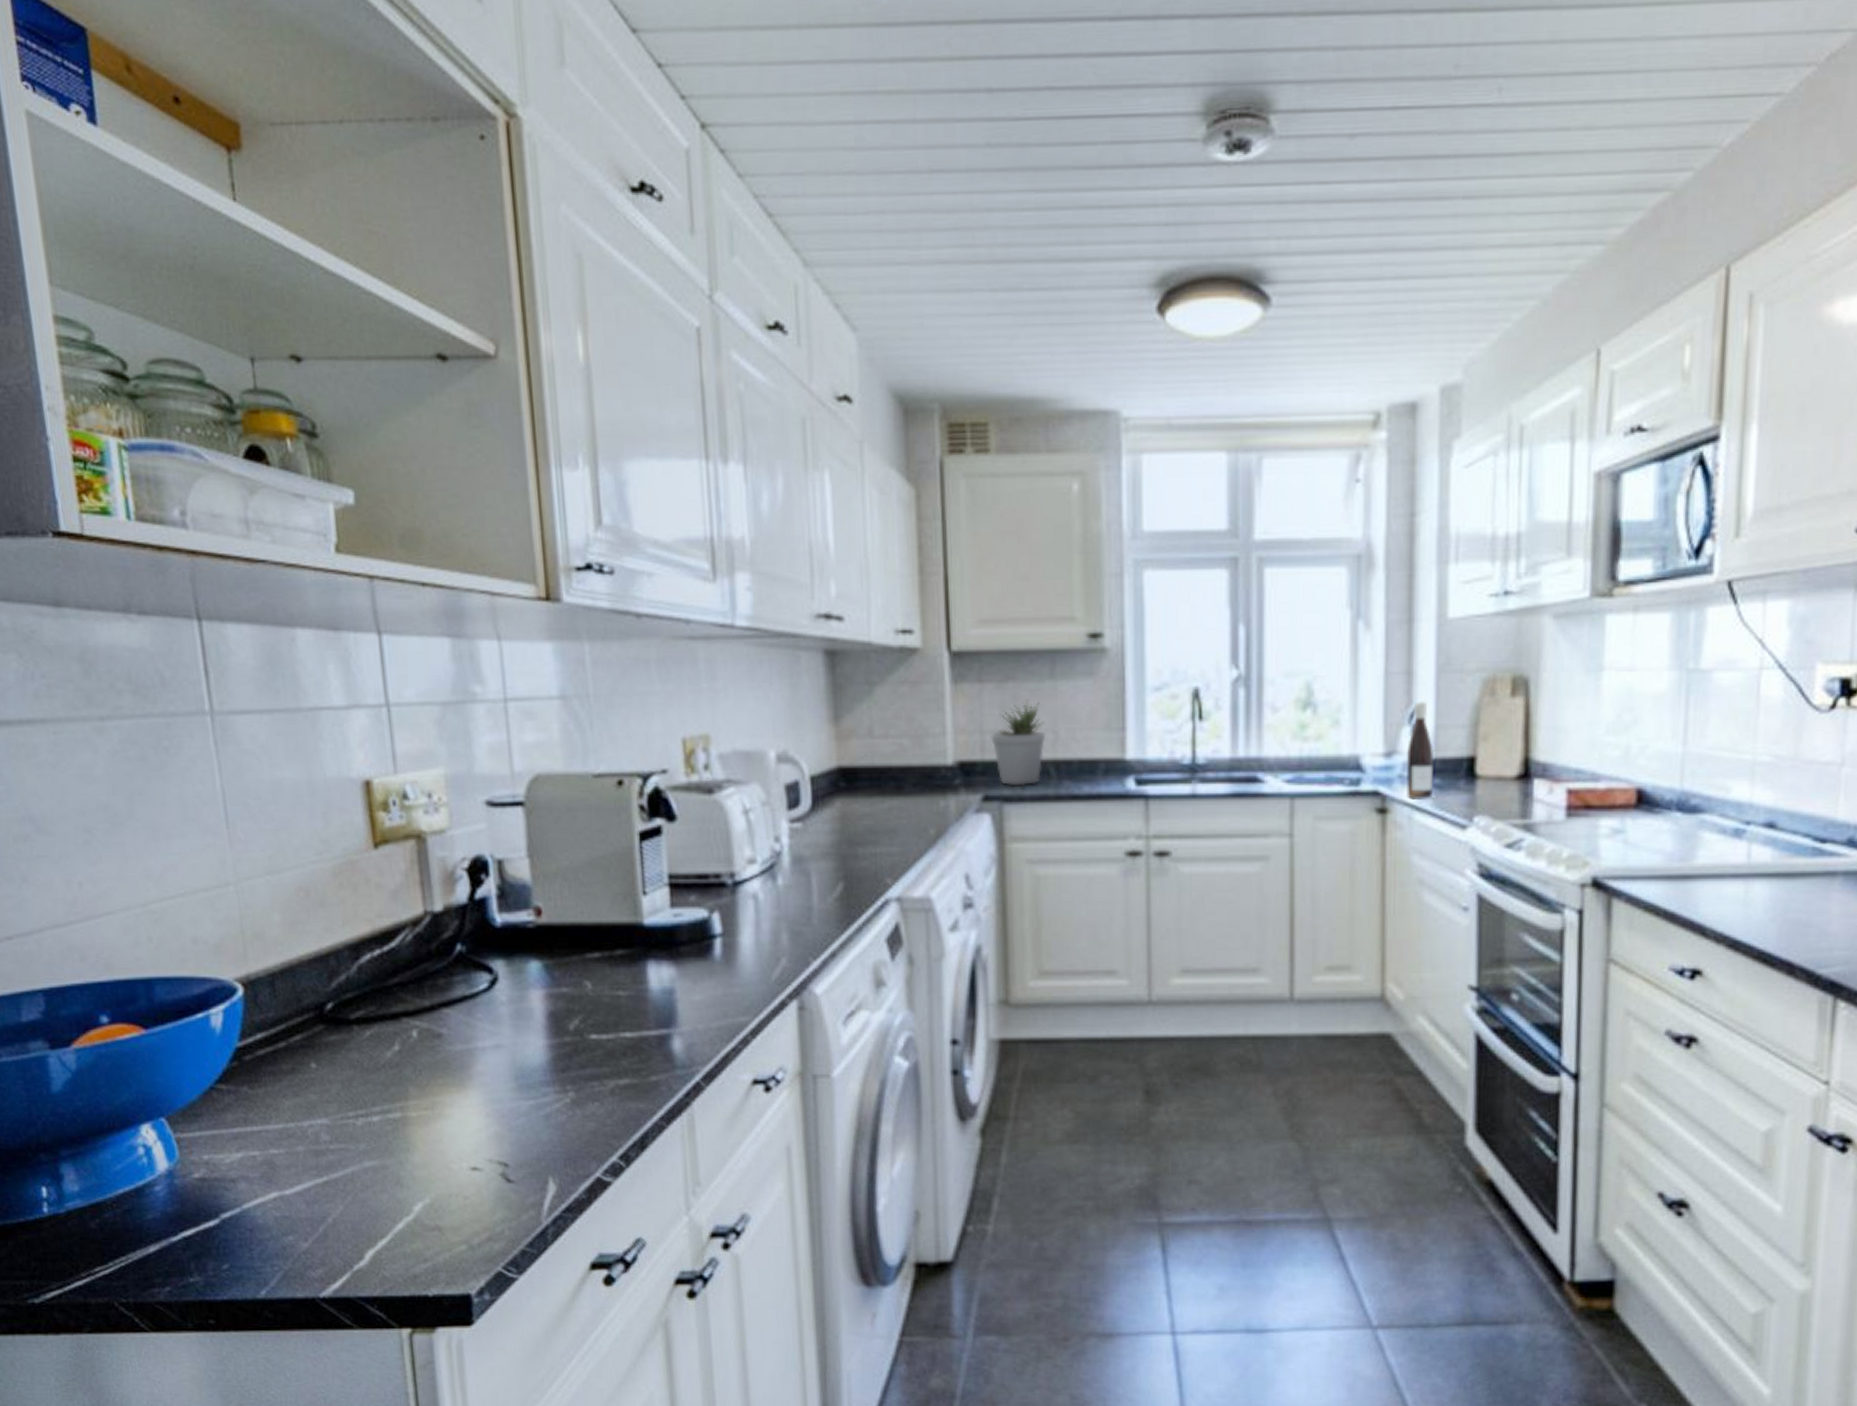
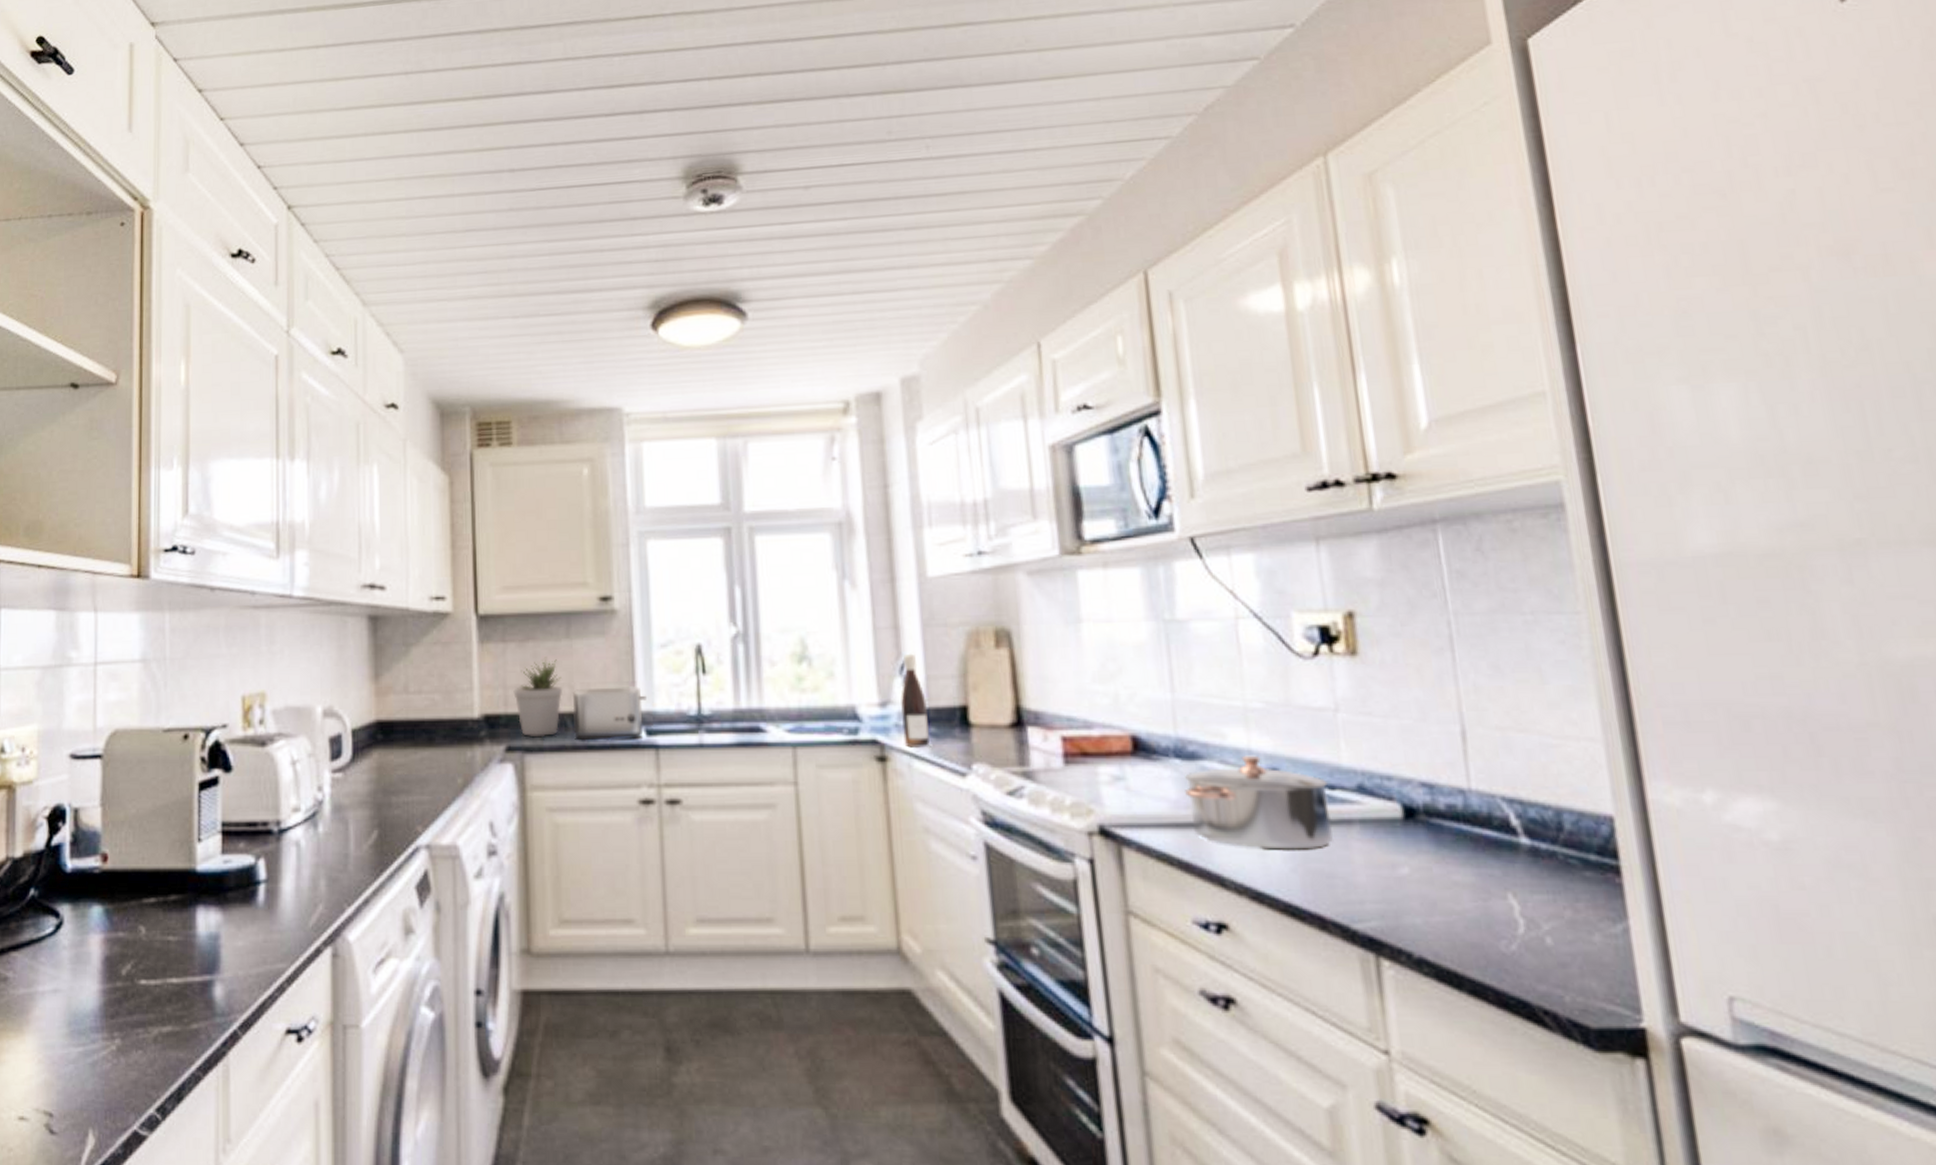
toaster: none [1056,733,1137,790] -> present [572,687,646,741]
cooking pot: none [1681,809,1820,901] -> present [1185,755,1333,850]

